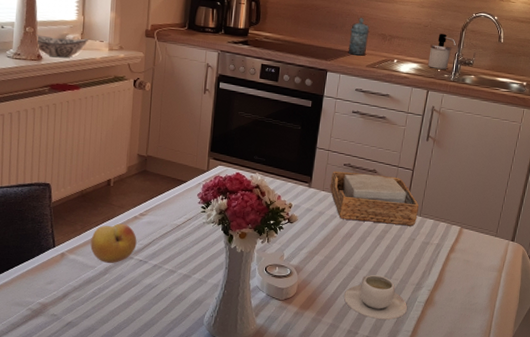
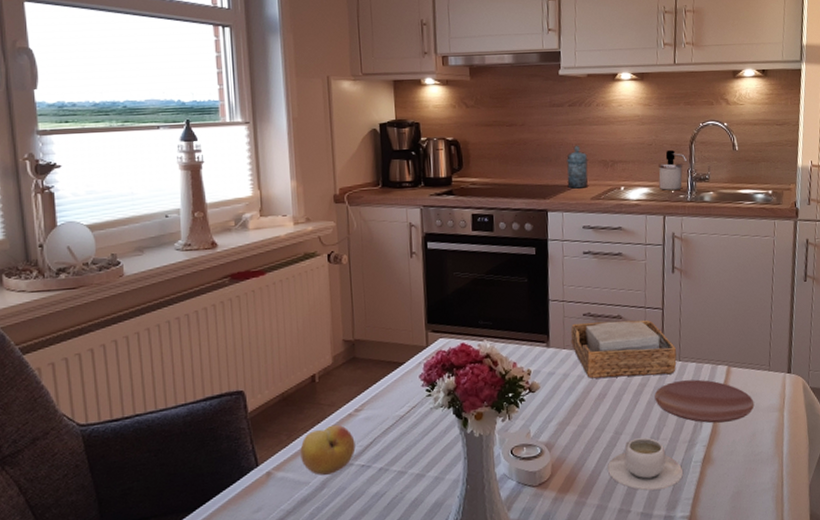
decorative bowl: present [36,34,89,58] -> none [207,215,270,242]
plate: none [393,233,478,274] -> present [654,379,755,423]

